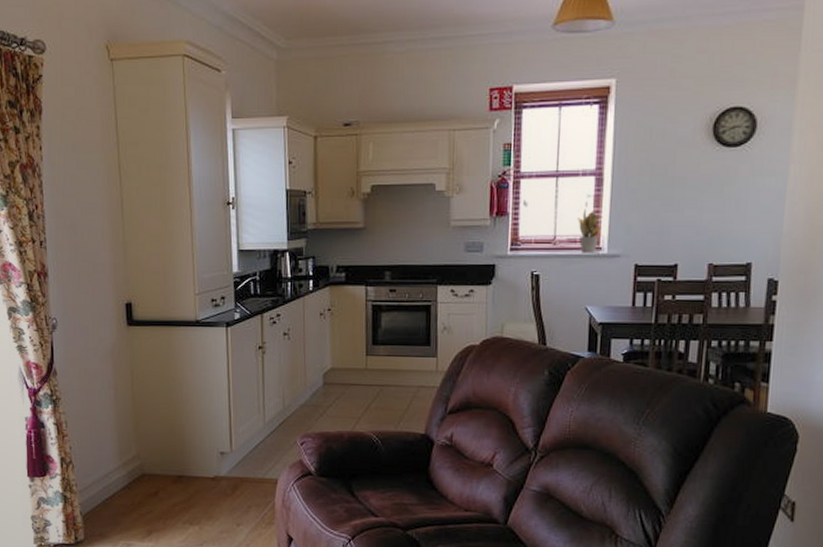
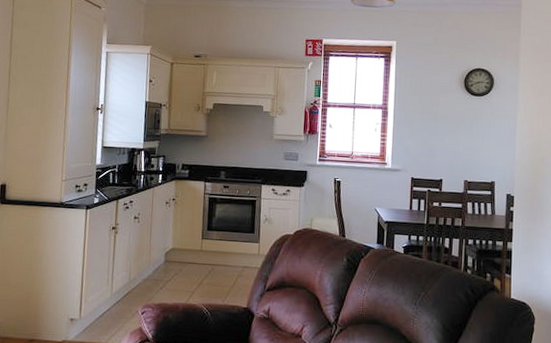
potted plant: present [578,209,603,253] -> none [369,133,388,167]

